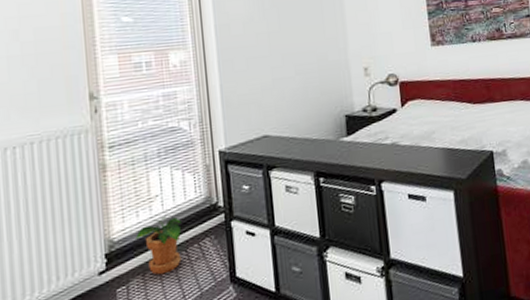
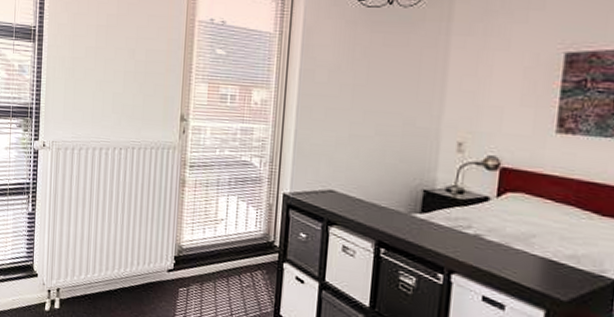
potted plant: present [136,216,182,275] -> none [200,239,240,290]

